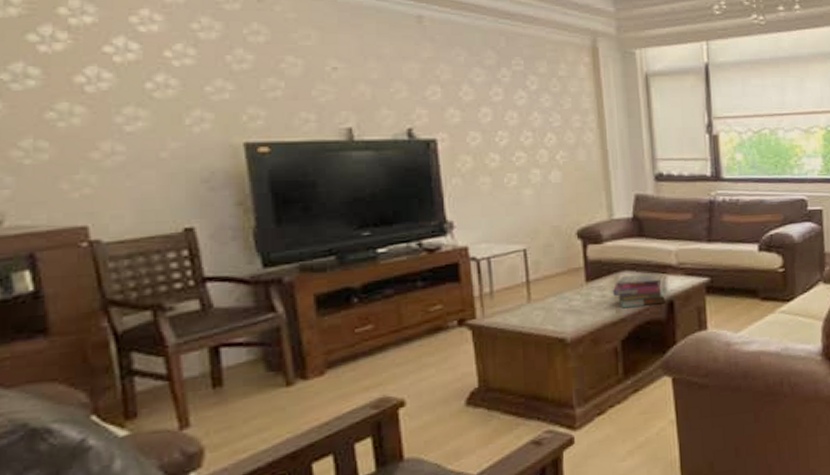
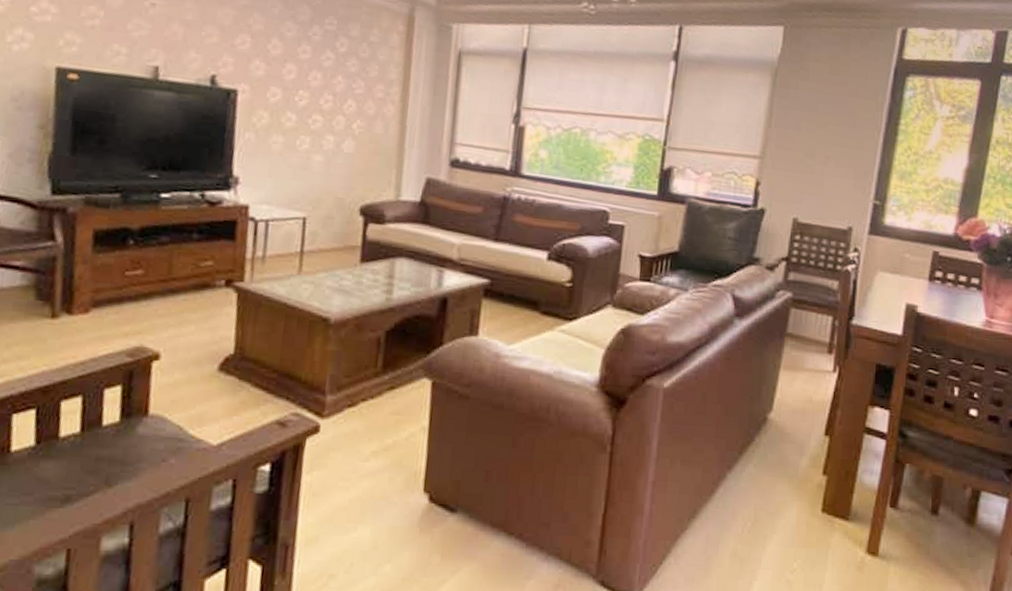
books: present [613,273,666,309] -> none [386,263,444,300]

